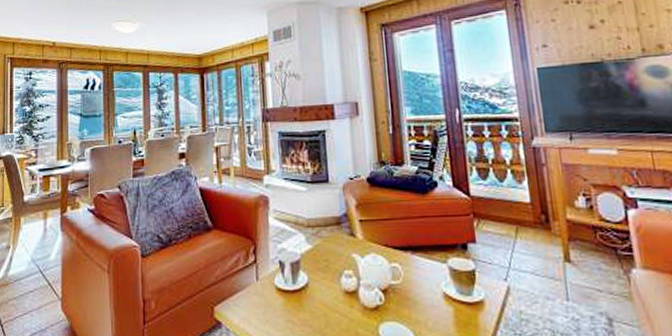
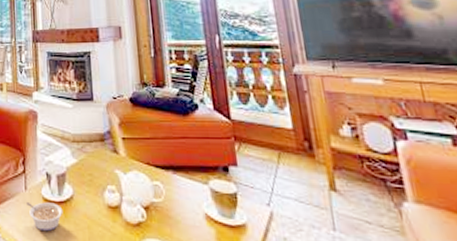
legume: none [258,292,298,323] -> present [26,201,63,232]

